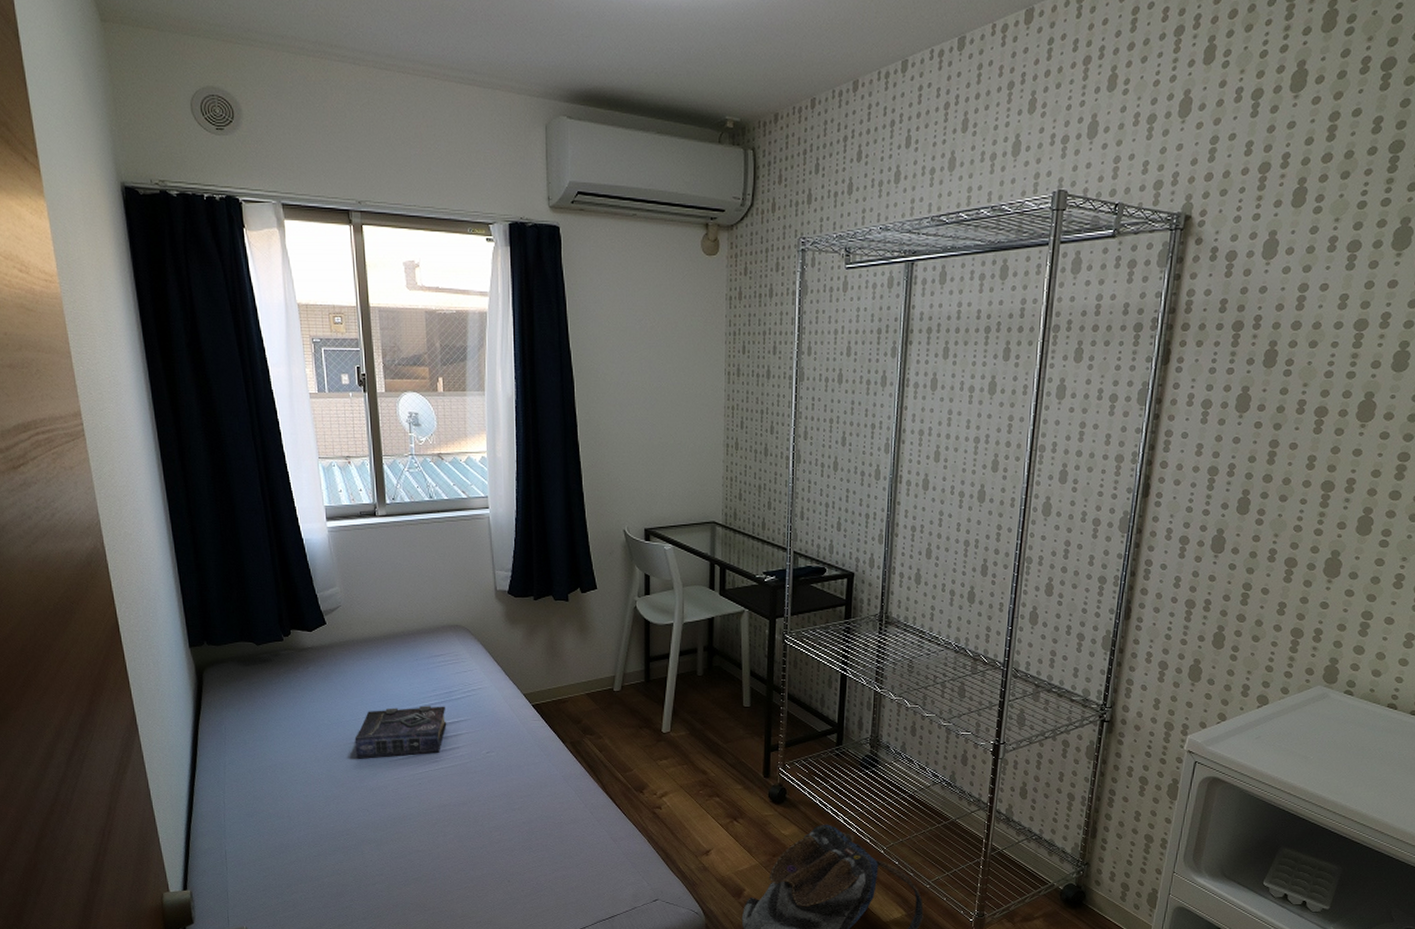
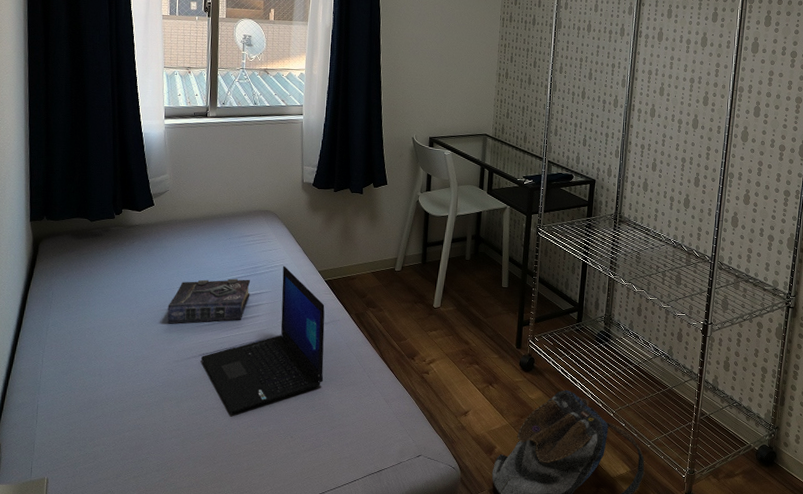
laptop: none [398,689,540,857] -> present [200,265,325,414]

